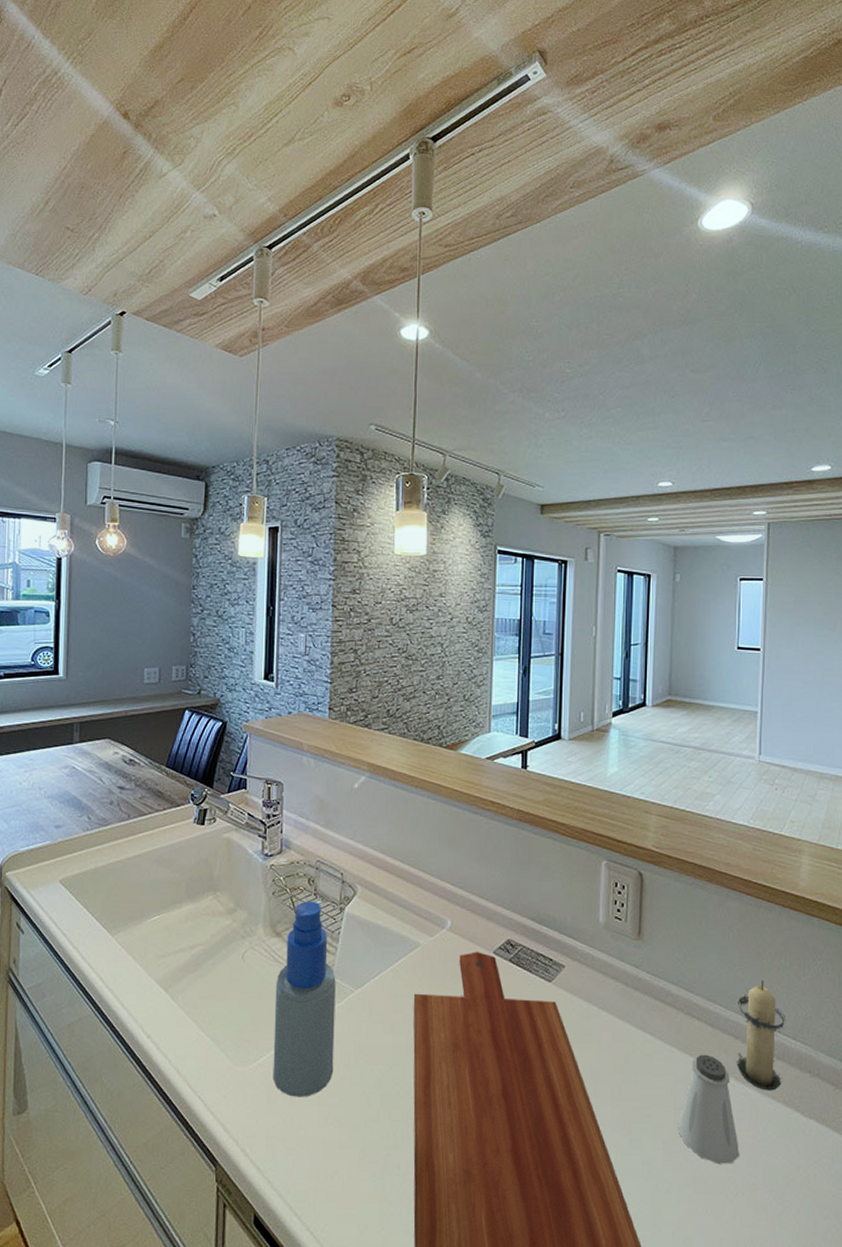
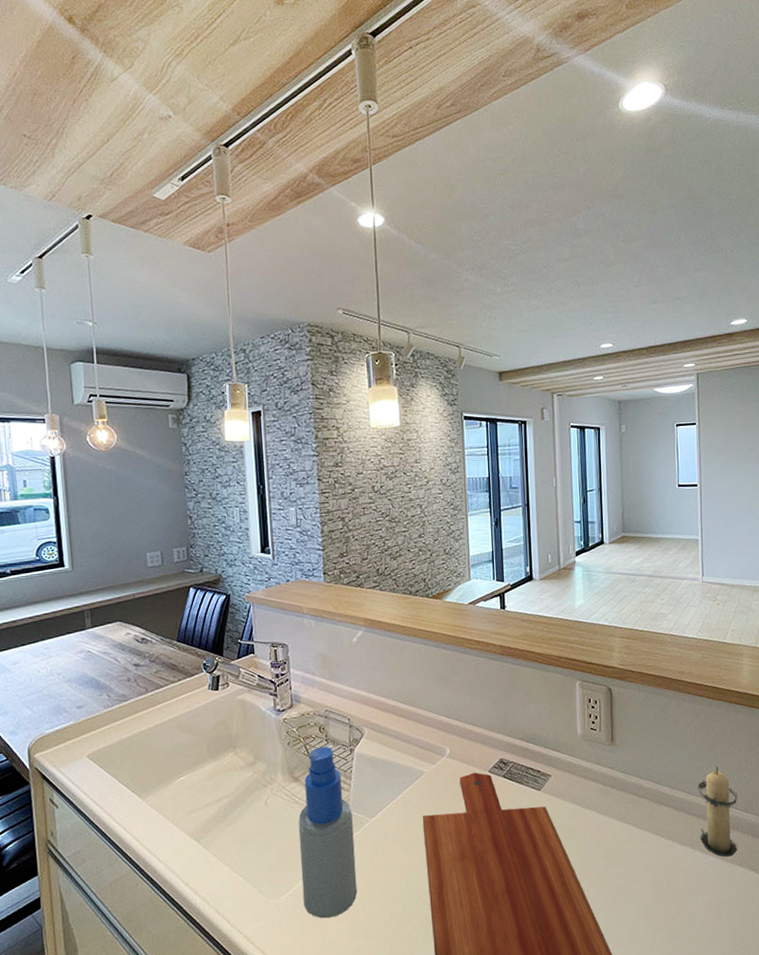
saltshaker: present [679,1054,739,1164] -> none [656,834,707,923]

